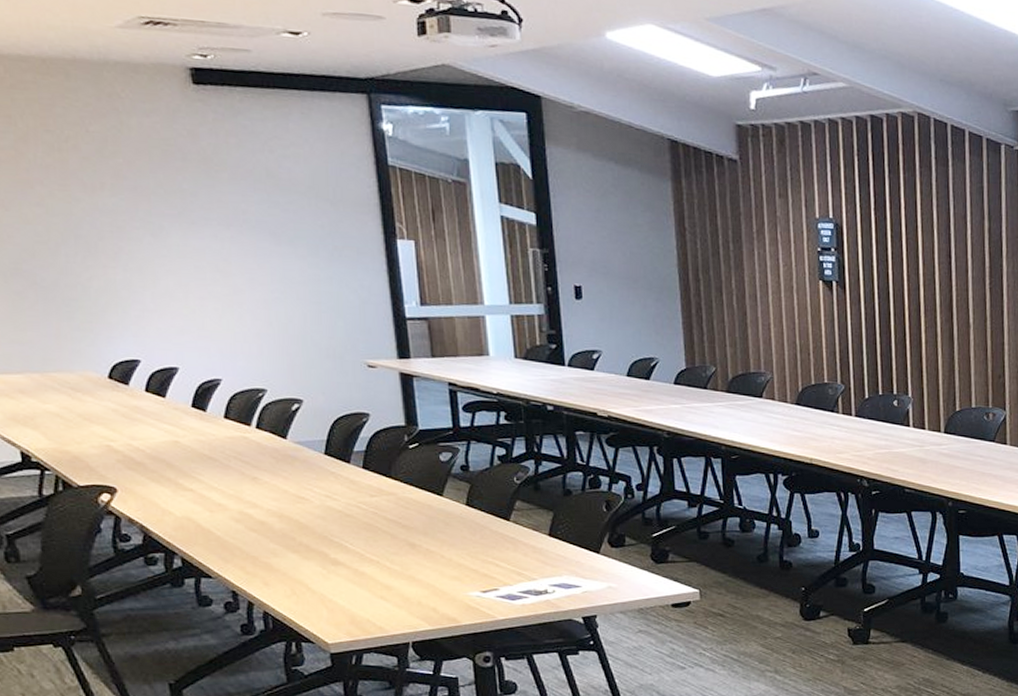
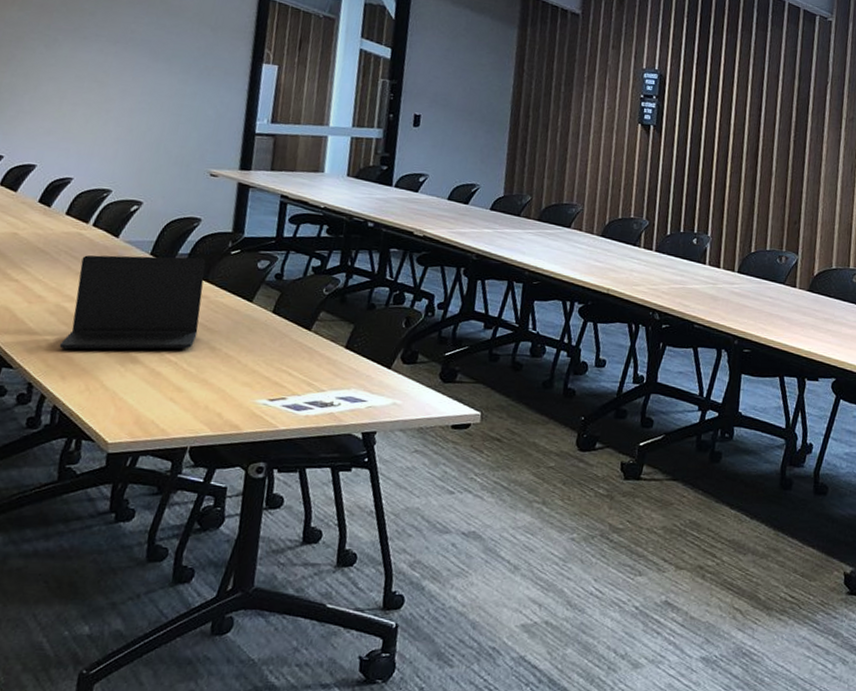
laptop: none [253,454,393,556] -> present [59,255,206,350]

